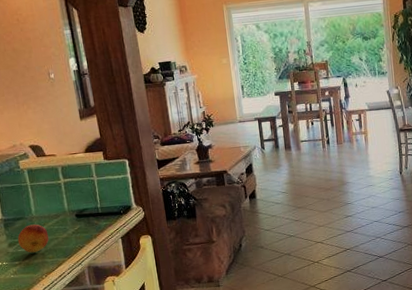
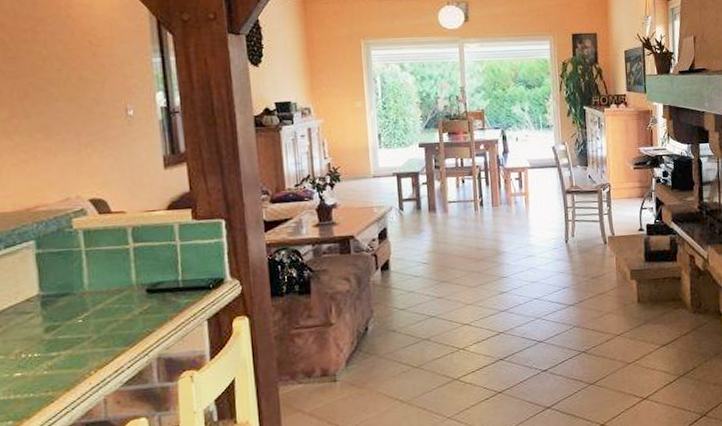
fruit: present [17,224,49,253] -> none [58,301,105,341]

